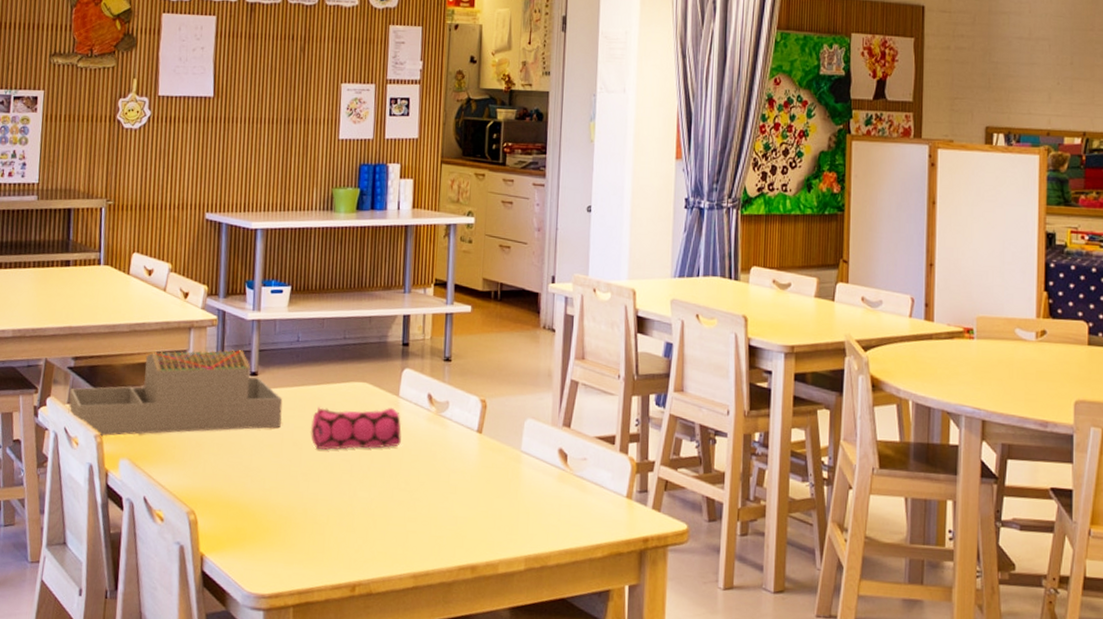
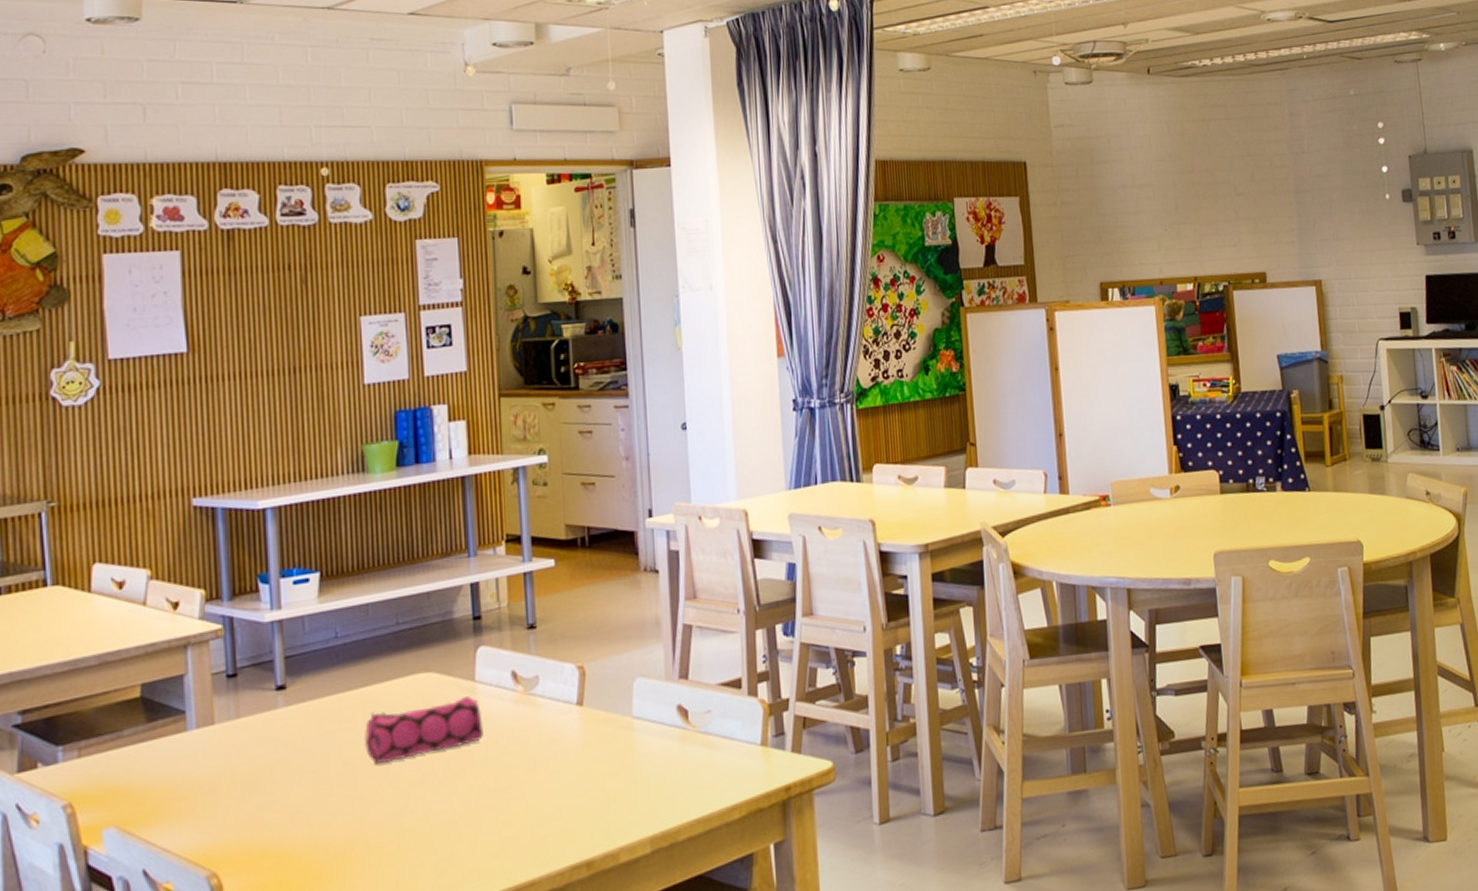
architectural model: present [68,349,283,437] -> none [19,661,326,806]

